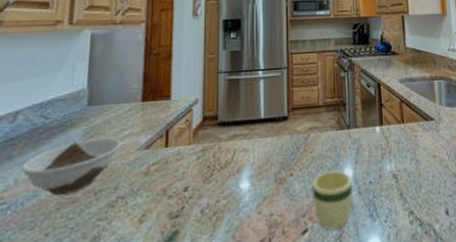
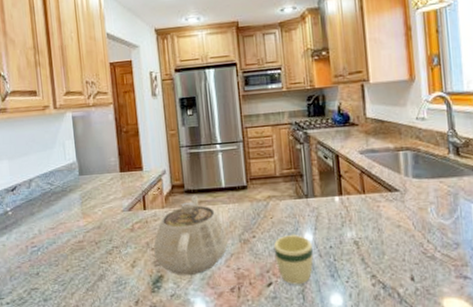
bowl: present [21,137,122,196] -> none [41,200,110,243]
teapot: none [170,127,262,229] -> present [153,195,228,275]

